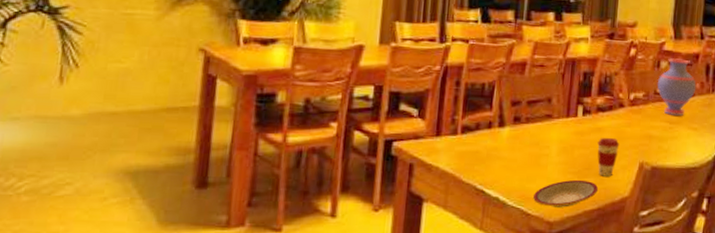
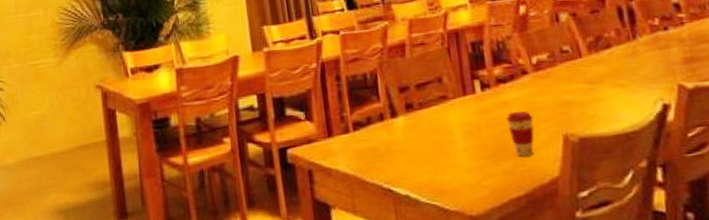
plate: present [533,179,598,208] -> none [447,163,520,199]
vase: present [657,58,697,116] -> none [560,6,612,74]

